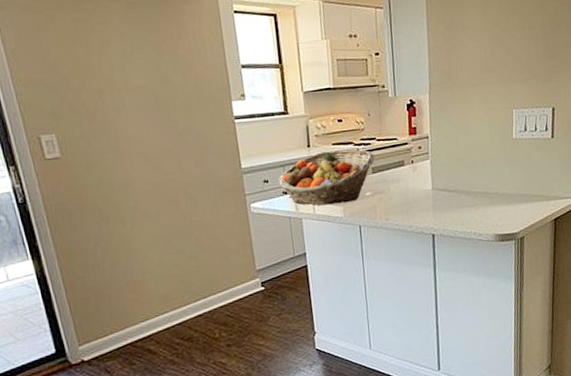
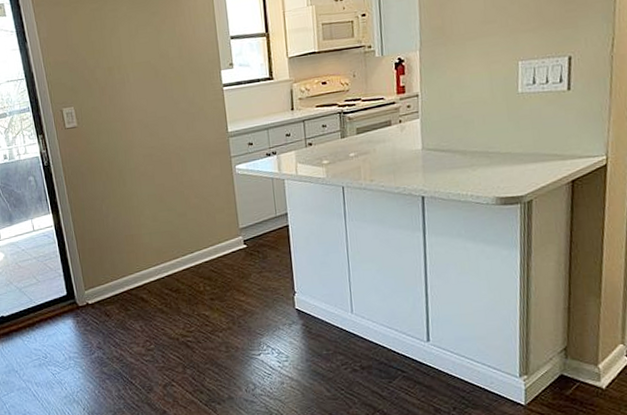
fruit basket: present [278,149,375,206] -> none [262,110,360,167]

